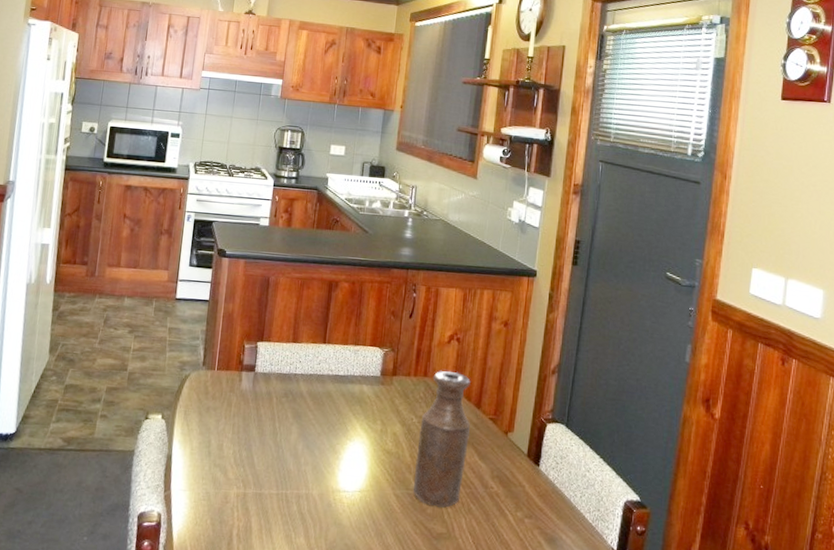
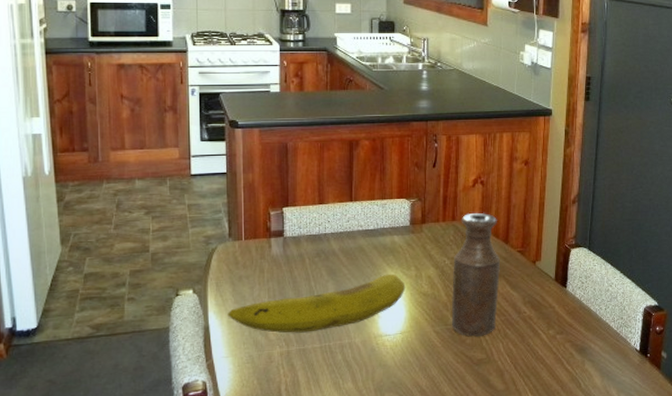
fruit: none [191,425,370,476] -> present [228,273,406,333]

